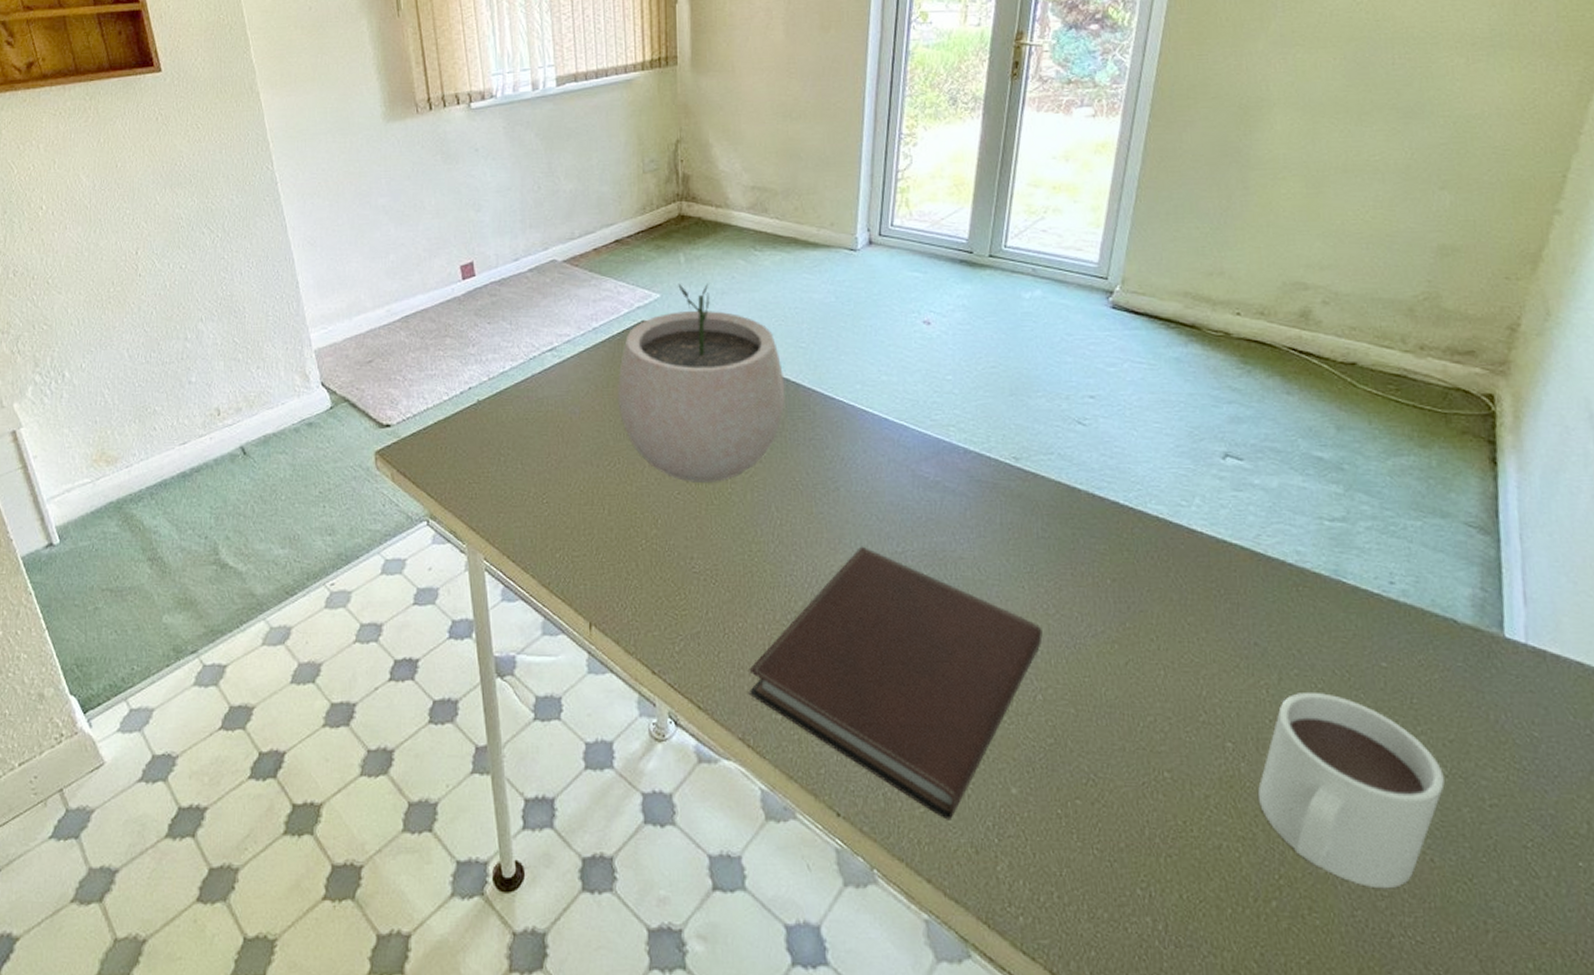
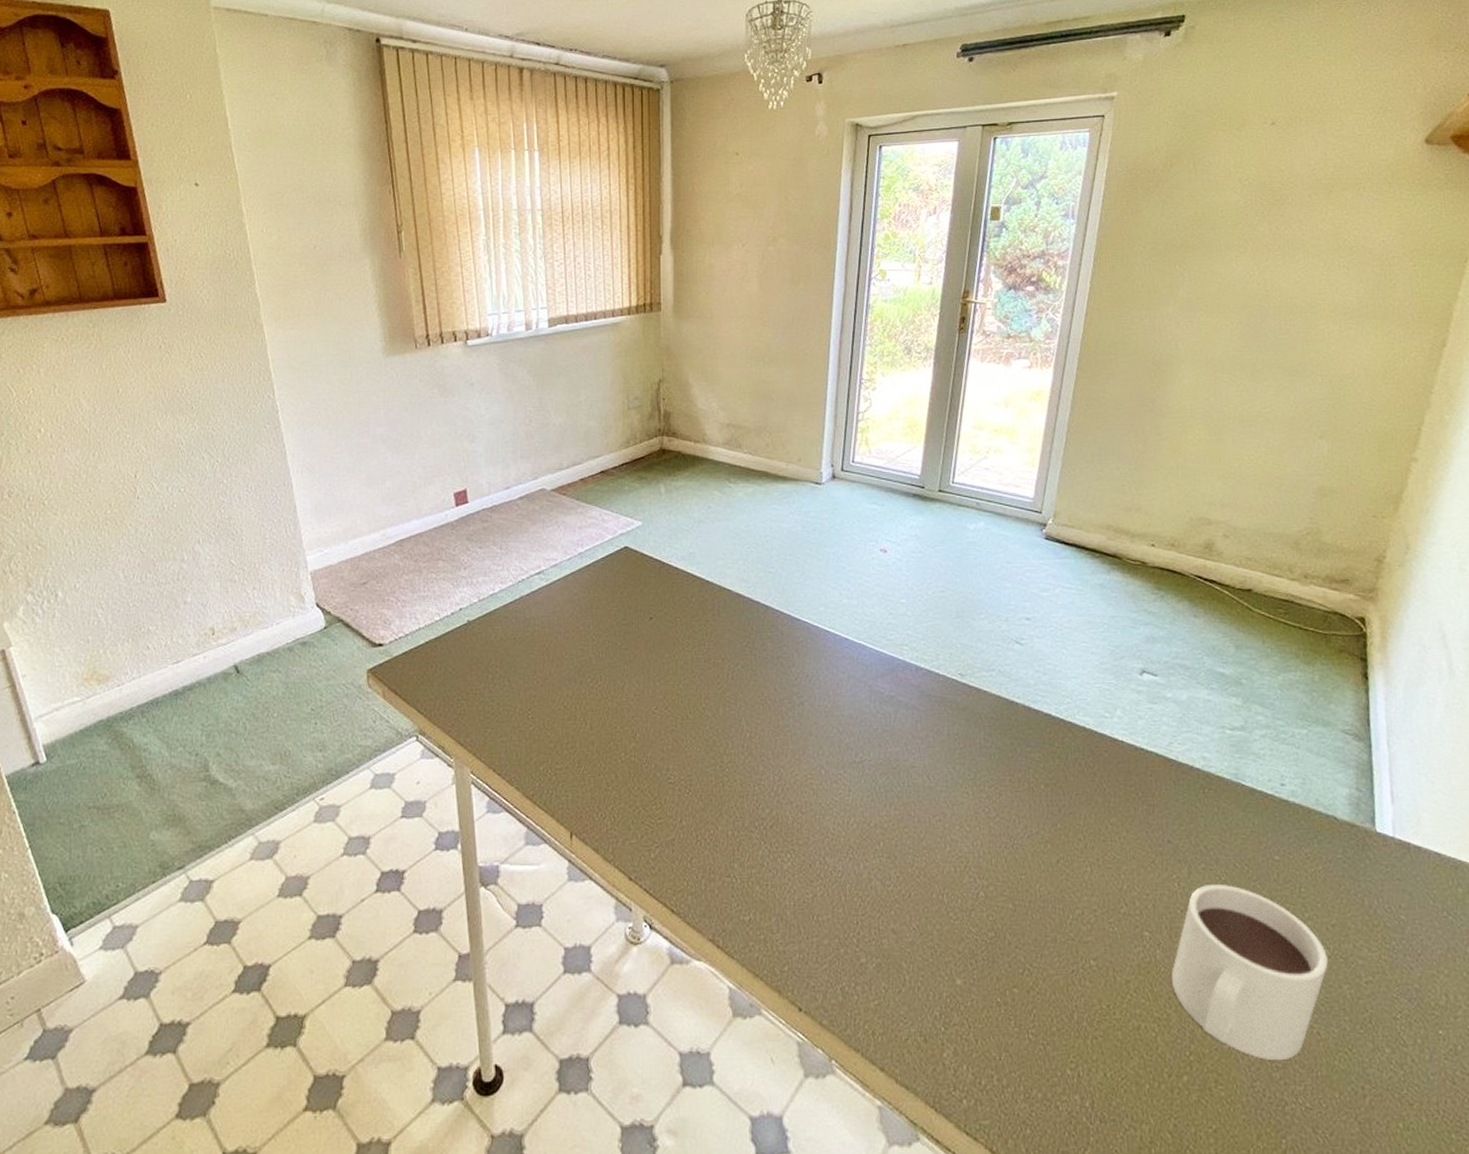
plant pot: present [618,283,785,482] -> none [601,512,756,698]
notebook: present [748,546,1043,820] -> none [718,756,985,1011]

